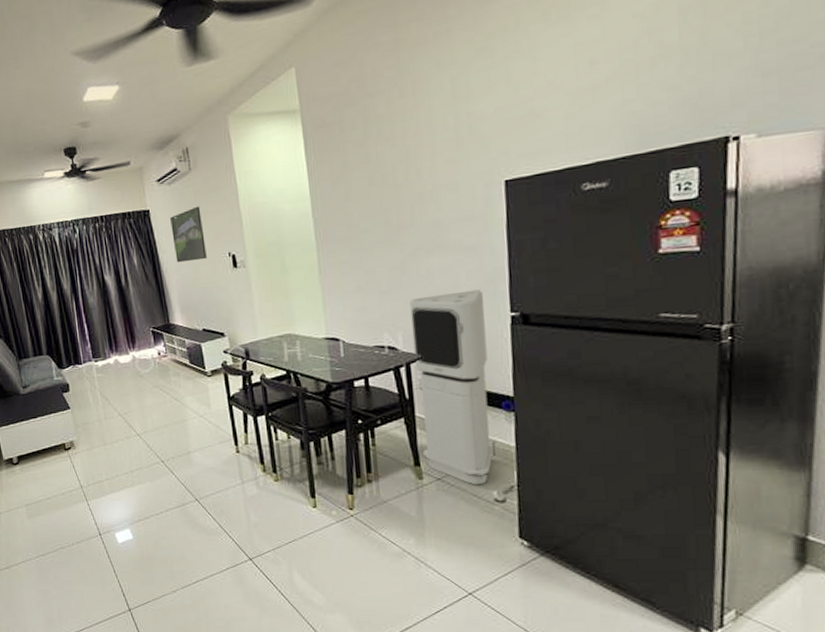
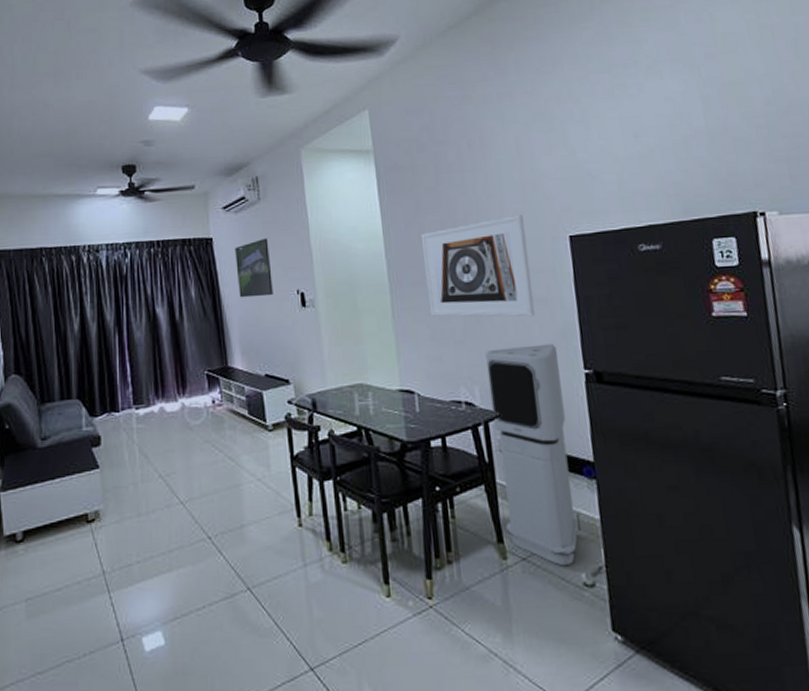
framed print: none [347,161,463,270] -> present [420,214,536,317]

